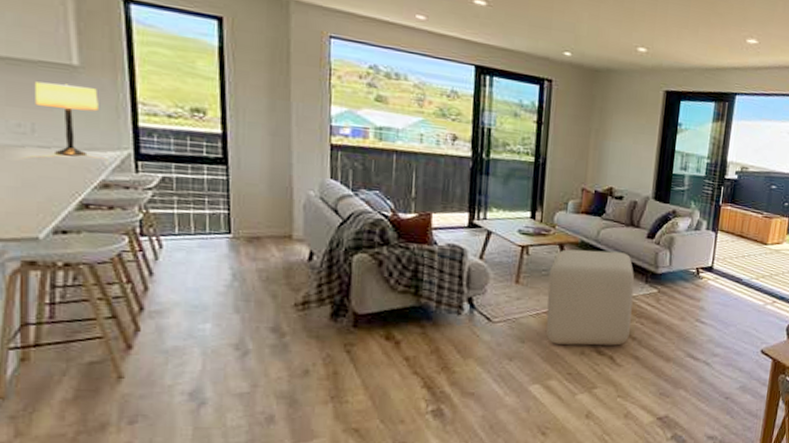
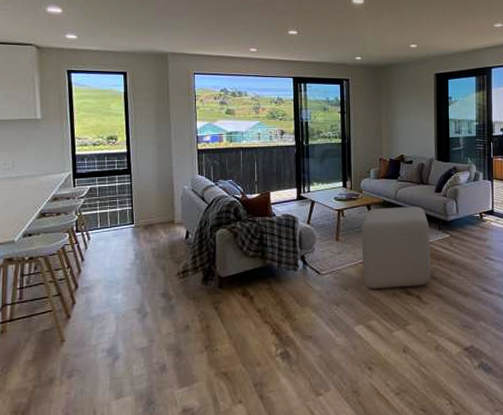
table lamp: present [35,81,99,157] -> none [15,132,52,181]

